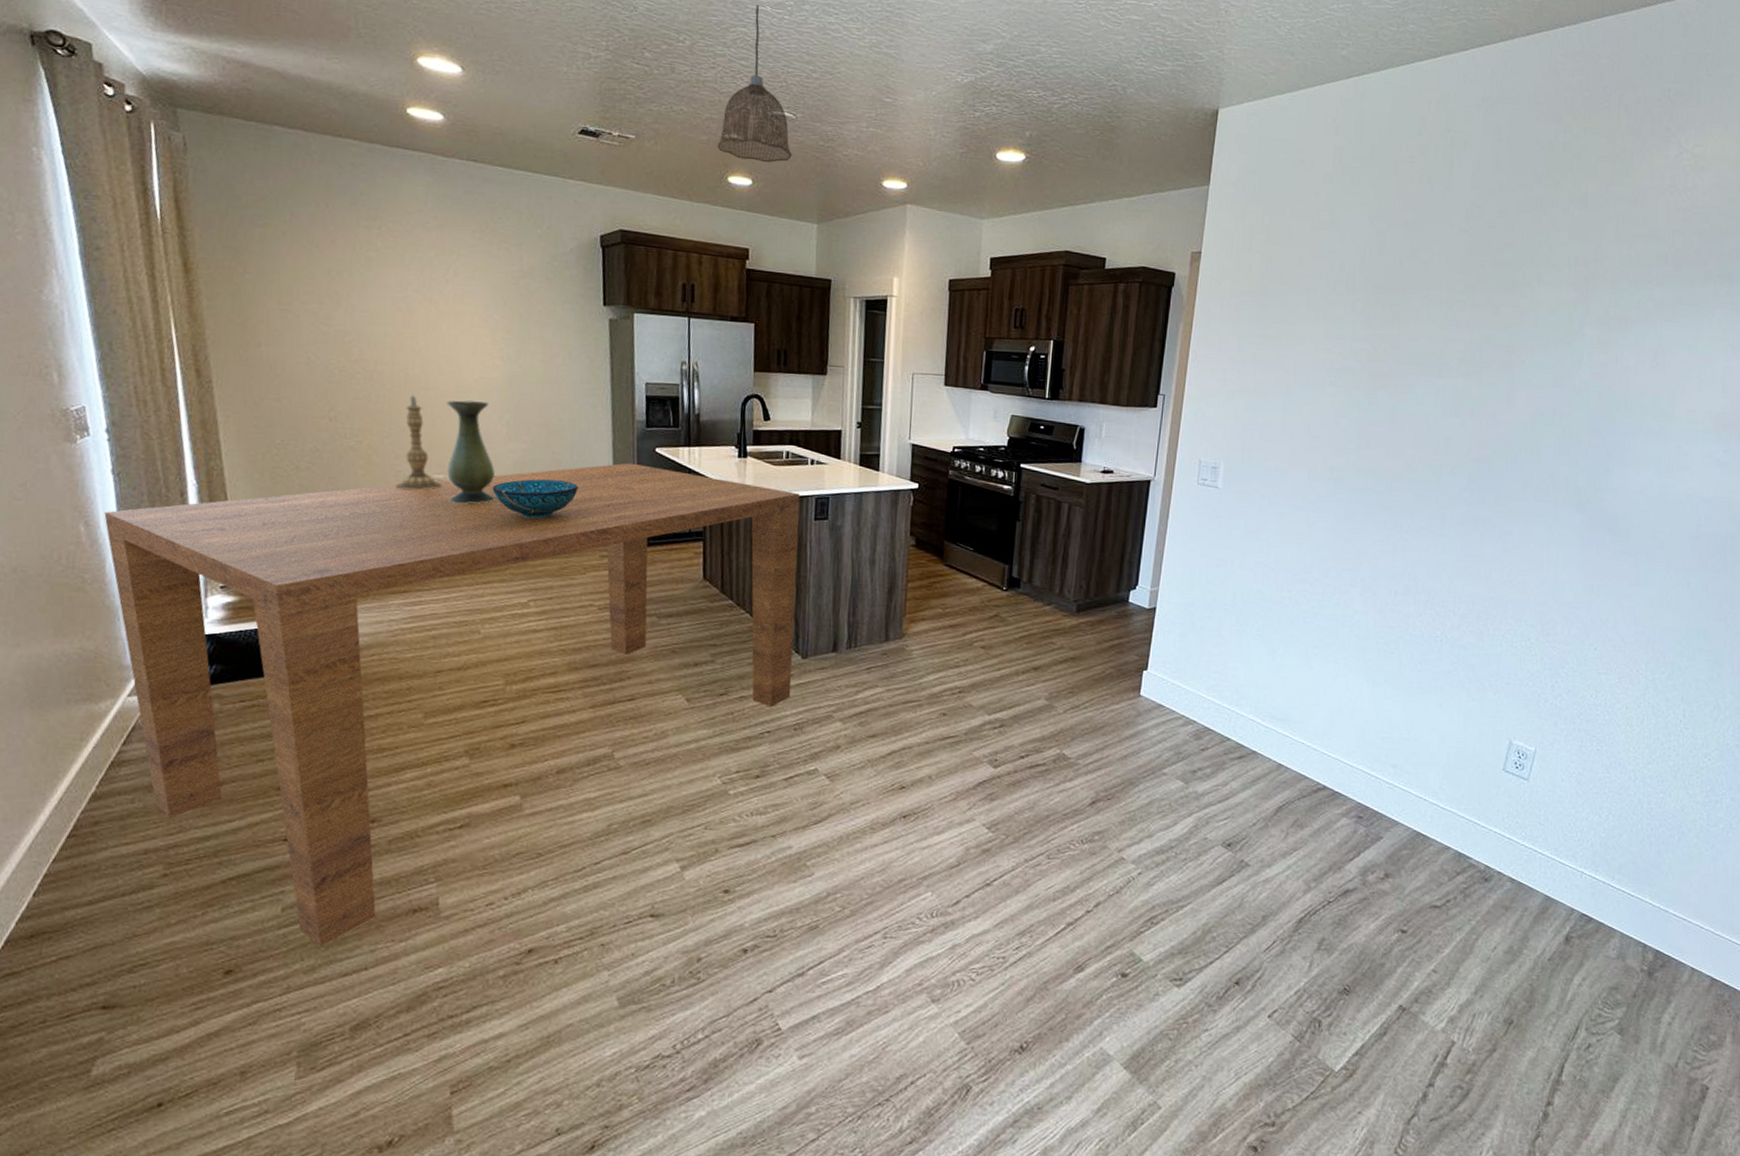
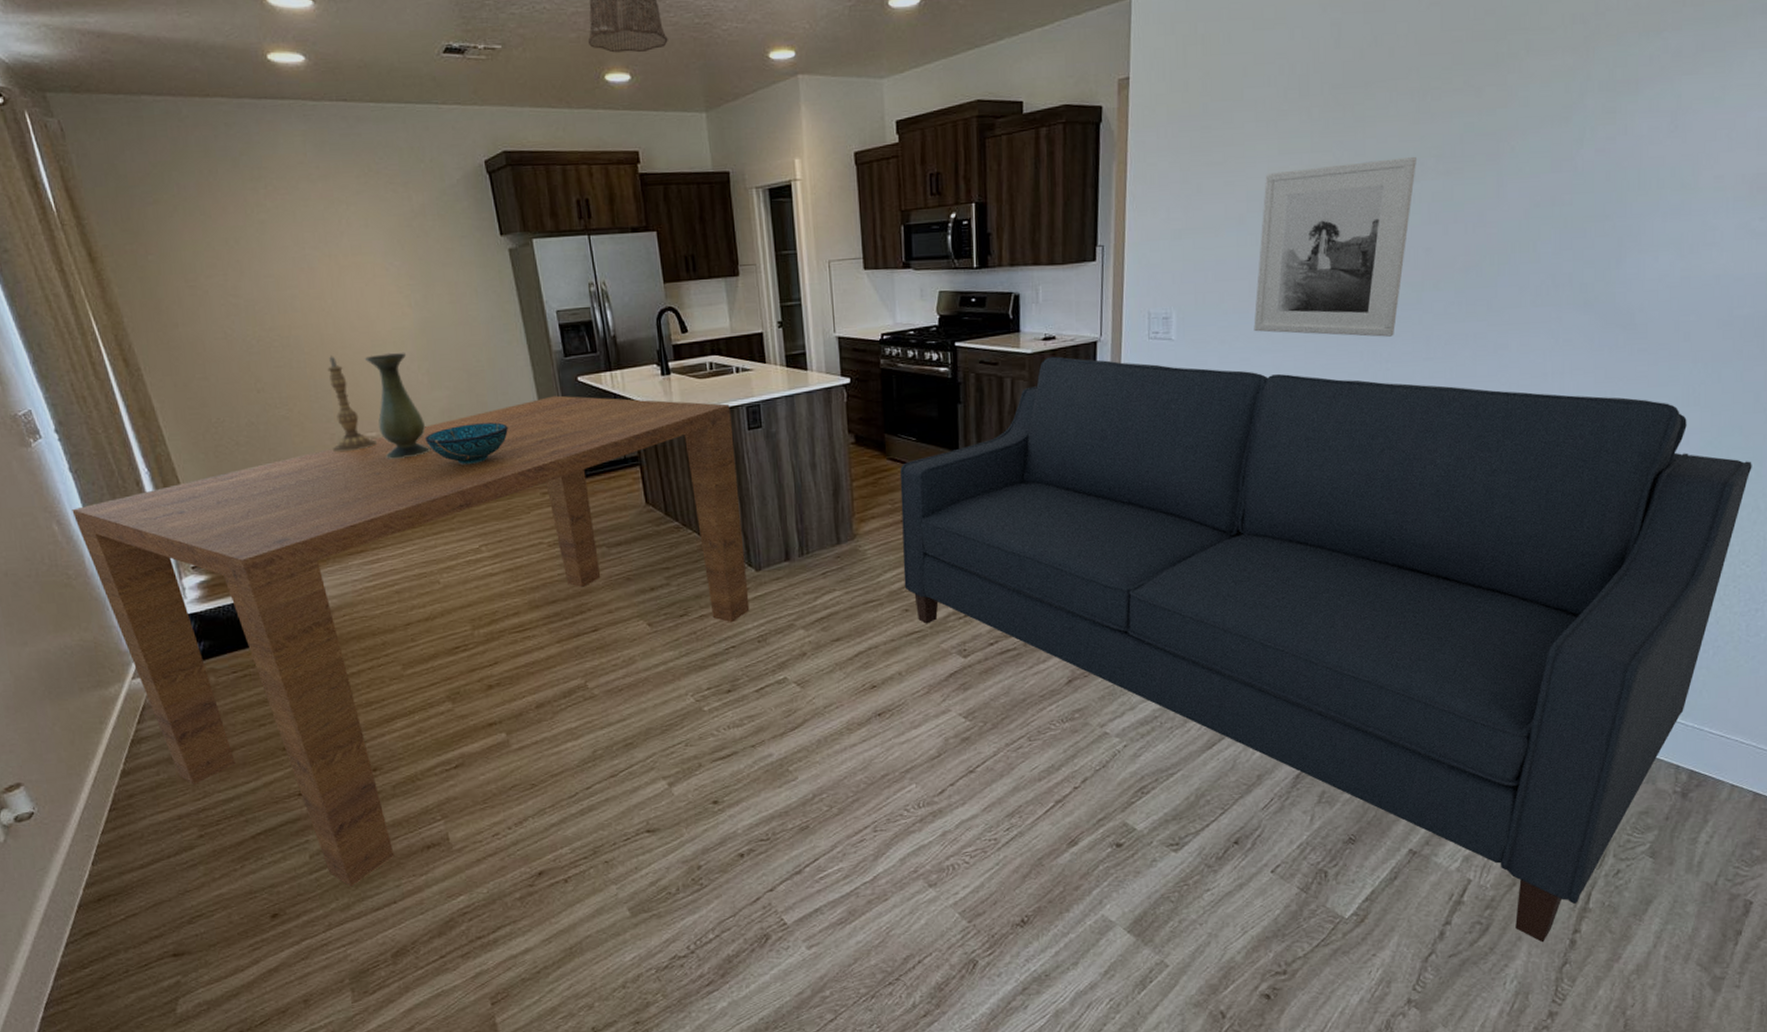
sofa: none [945,488,1714,1113] -> present [899,356,1752,943]
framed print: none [1292,352,1442,511] -> present [1254,156,1416,337]

